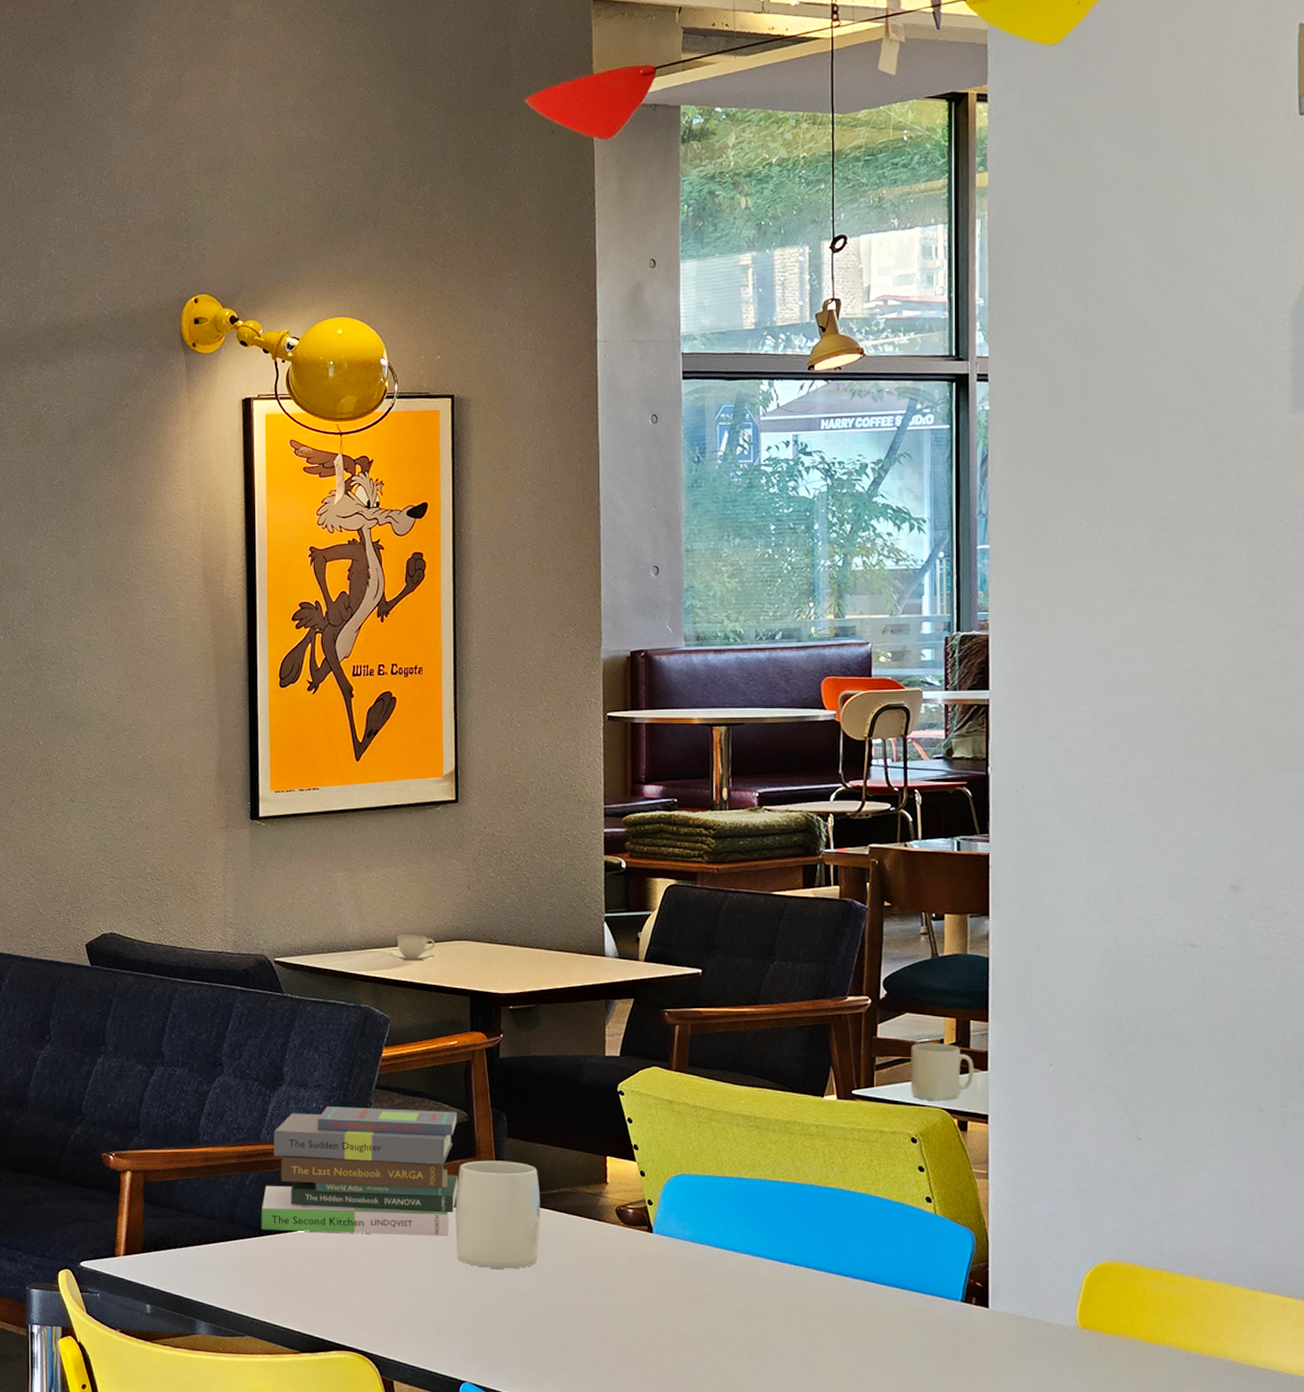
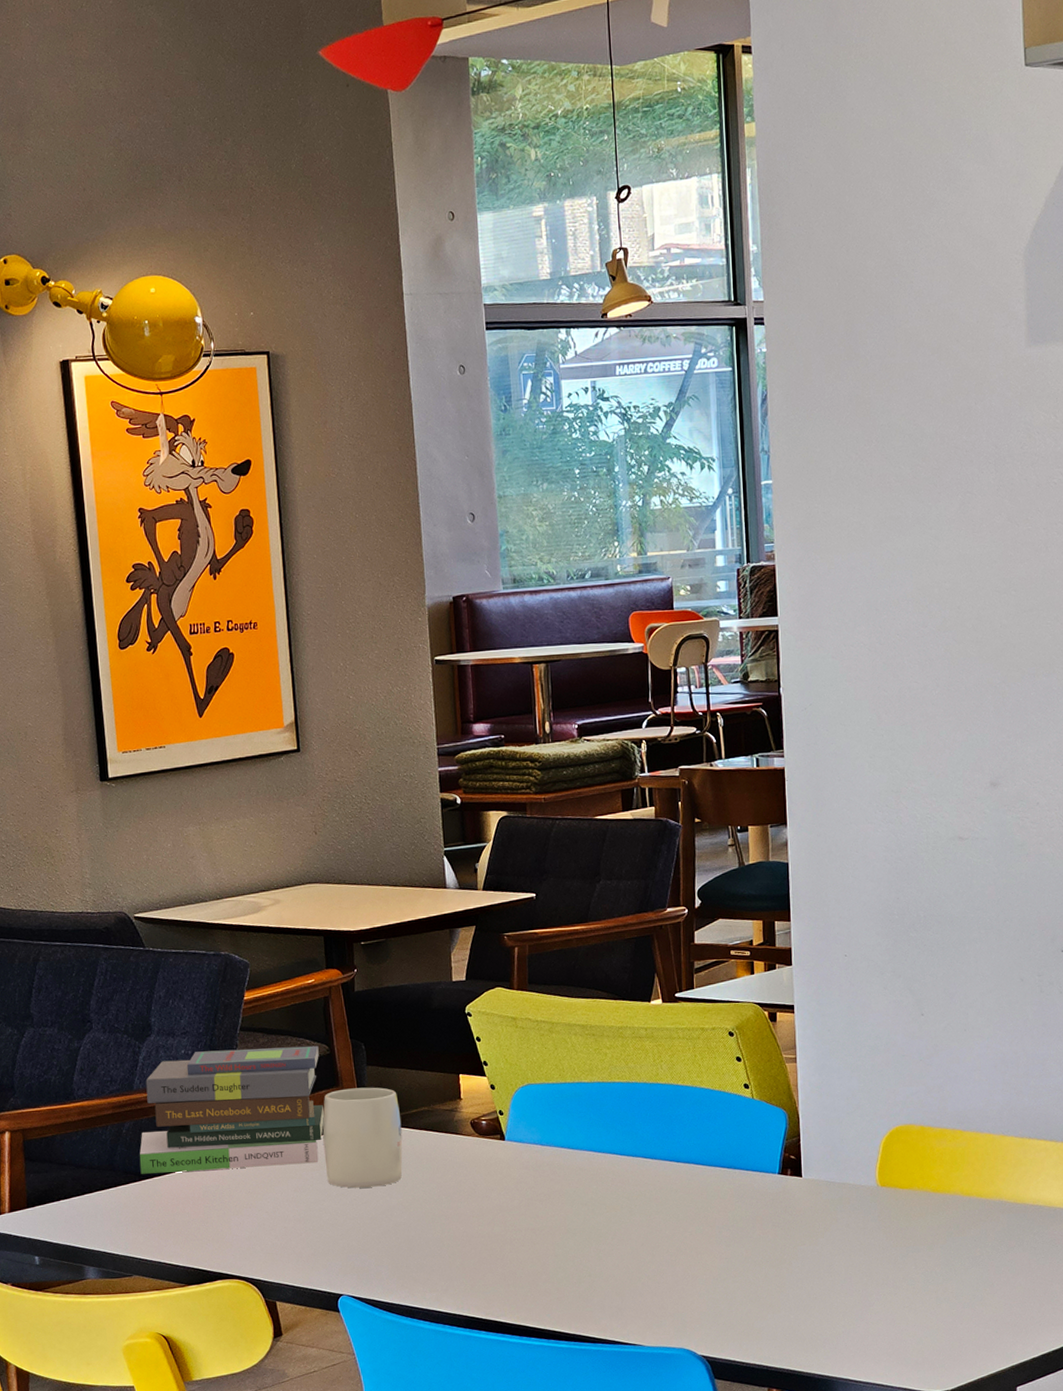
teacup: present [389,935,436,961] -> none [244,881,288,907]
mug: present [911,1043,974,1101] -> none [724,944,780,997]

